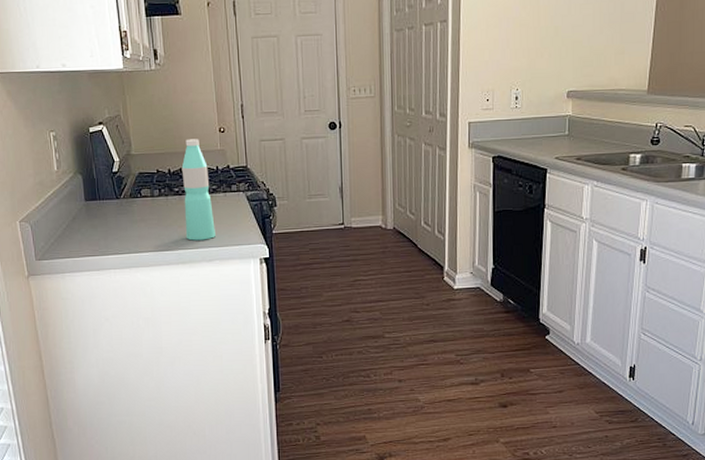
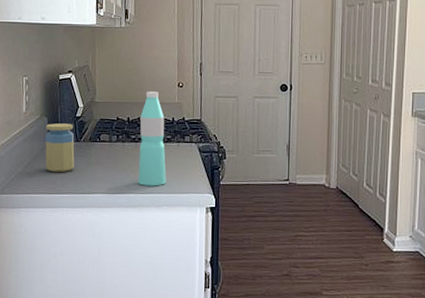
jar: none [81,180,116,233] -> present [45,123,75,172]

